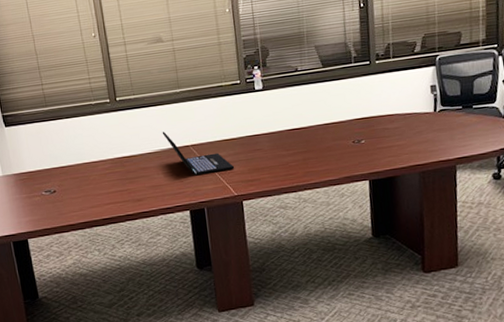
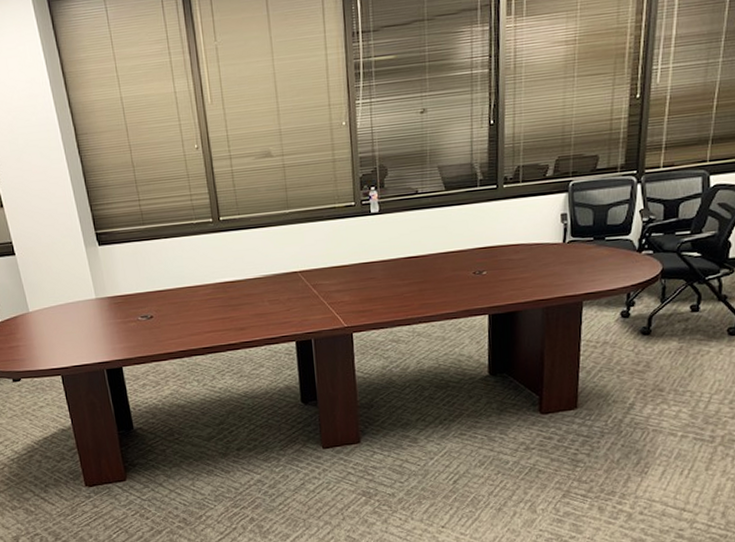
laptop: present [162,131,235,176] -> none [268,256,346,304]

